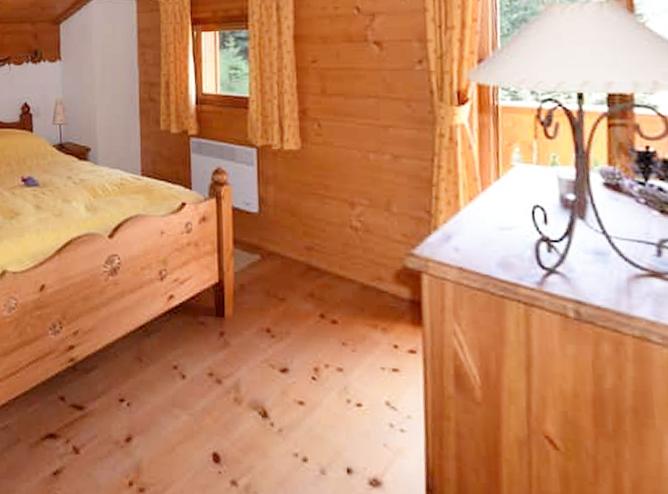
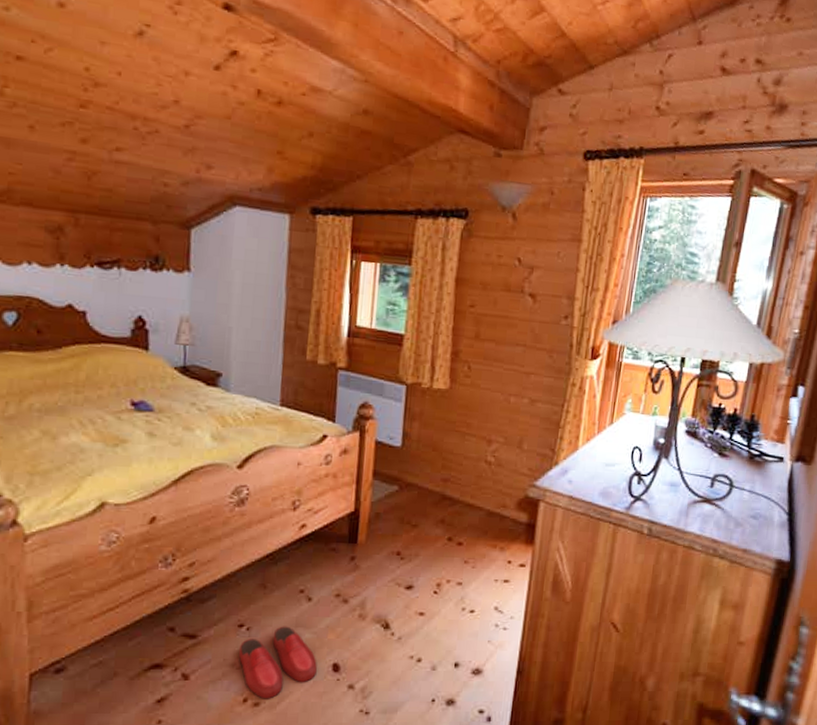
slippers: none [122,404,197,486] -> present [239,626,317,699]

